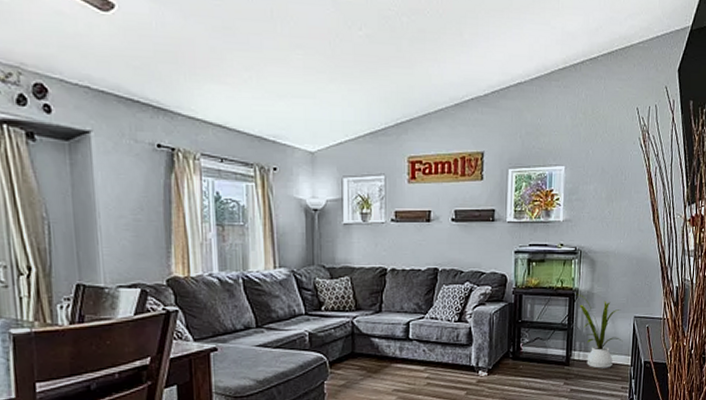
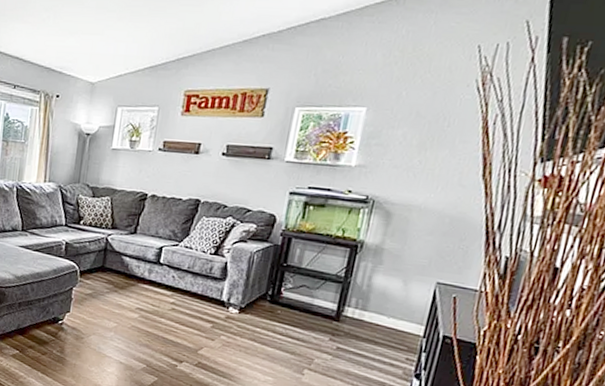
house plant: present [576,293,623,369] -> none [360,245,418,334]

